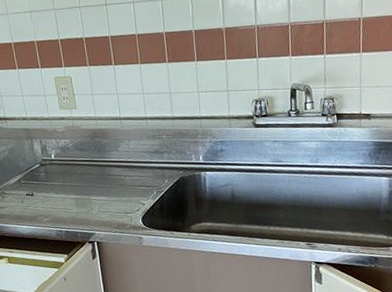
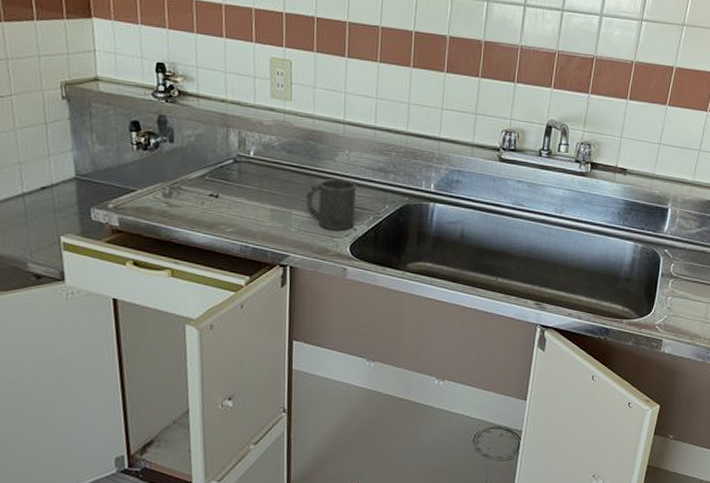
mug: none [100,164,142,208] -> present [306,178,356,231]

